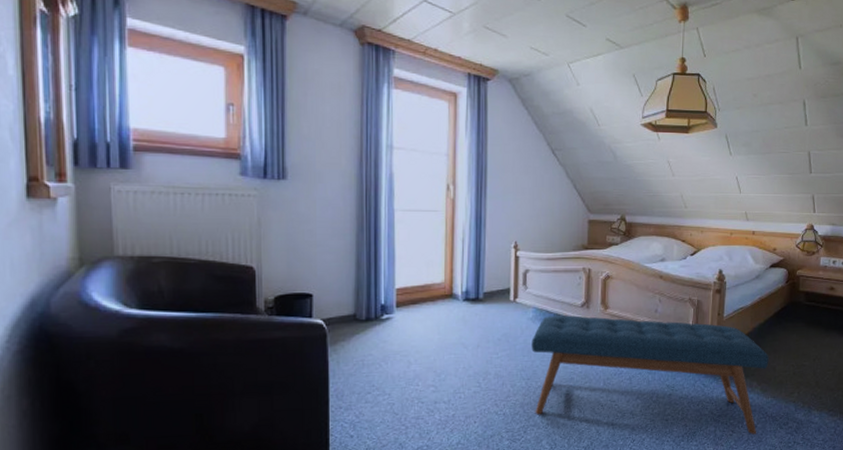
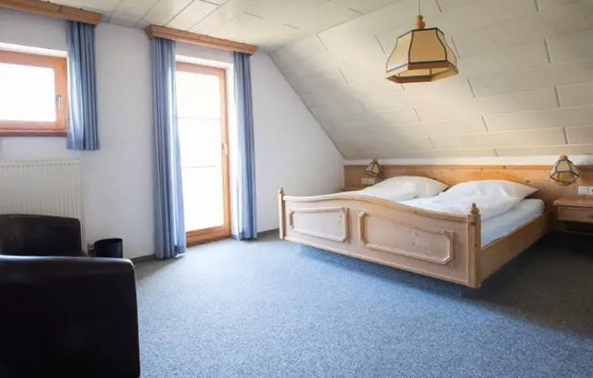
bench: present [531,315,769,435] -> none [301,250,533,361]

